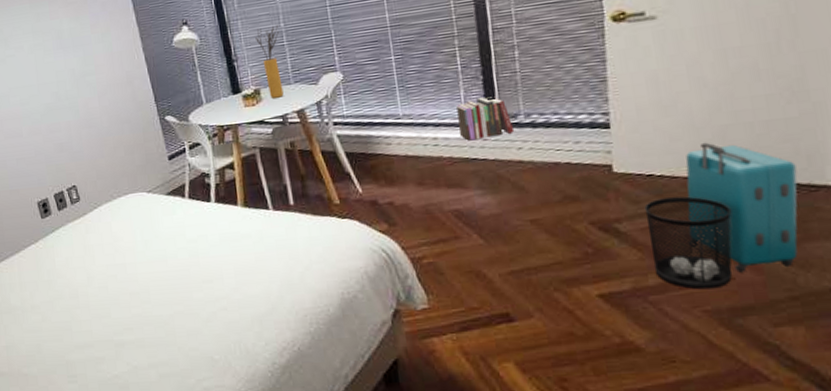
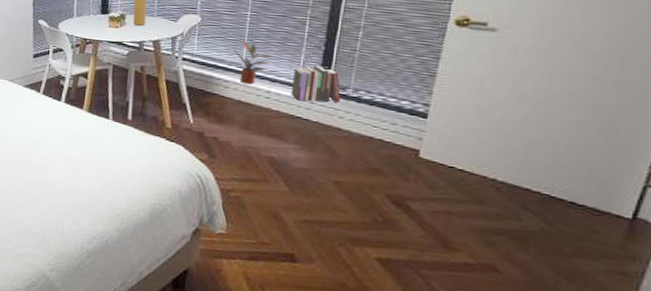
potted plant: none [386,88,429,136] -> present [233,40,272,85]
waste bin: present [644,196,733,290] -> none [432,189,517,278]
suitcase: present [685,142,798,273] -> none [470,150,587,276]

